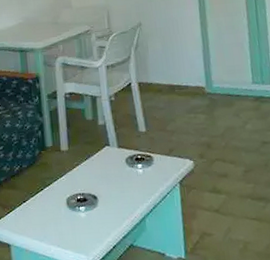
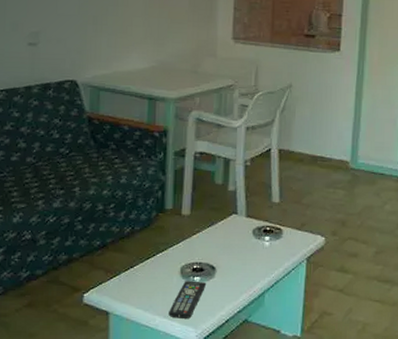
remote control: none [61,210,92,247] -> present [169,281,207,318]

